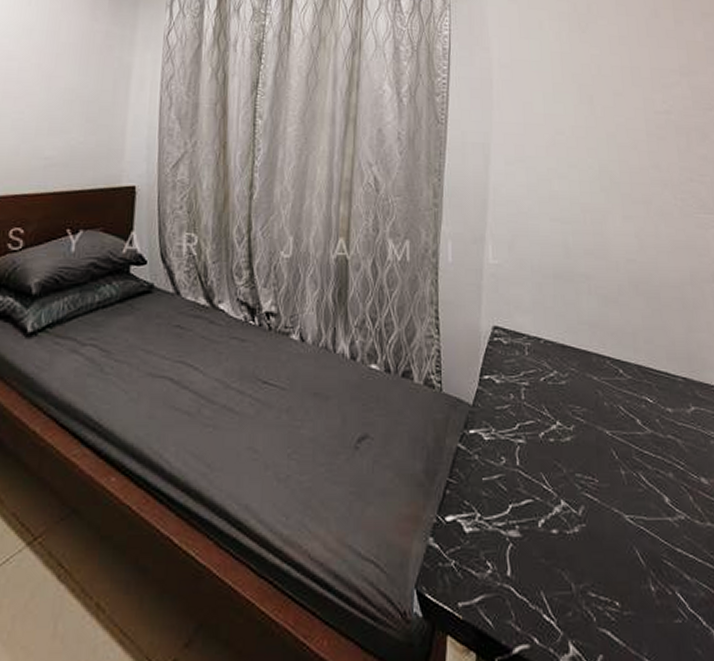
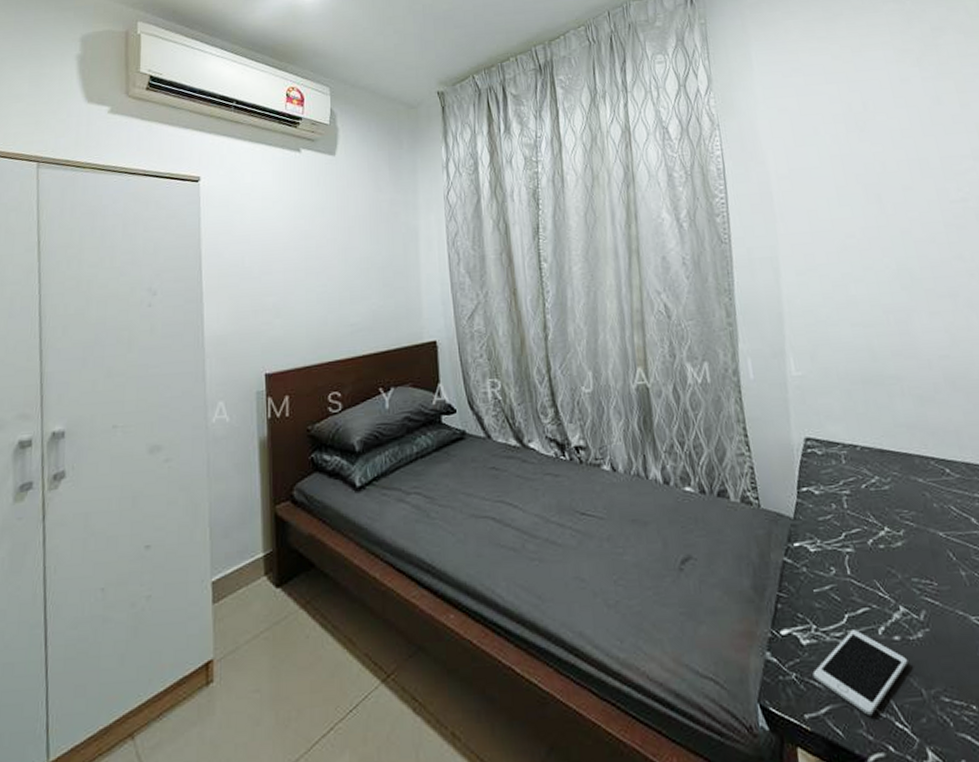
cell phone: none [471,521,562,608] -> present [812,630,909,717]

